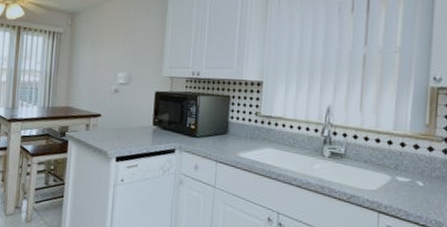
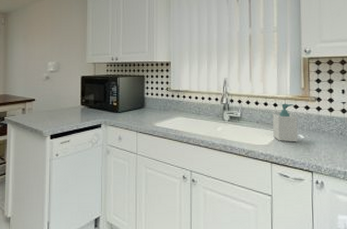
soap bottle: none [384,141,417,191] -> present [273,103,298,142]

